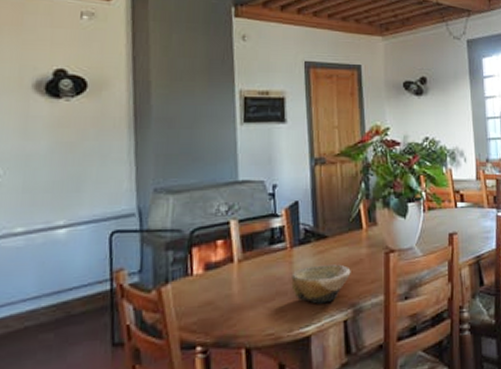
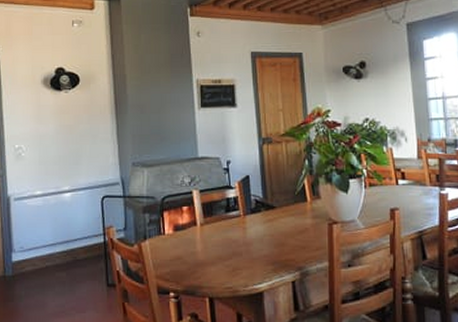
bowl: present [291,264,351,304] -> none [245,232,297,265]

